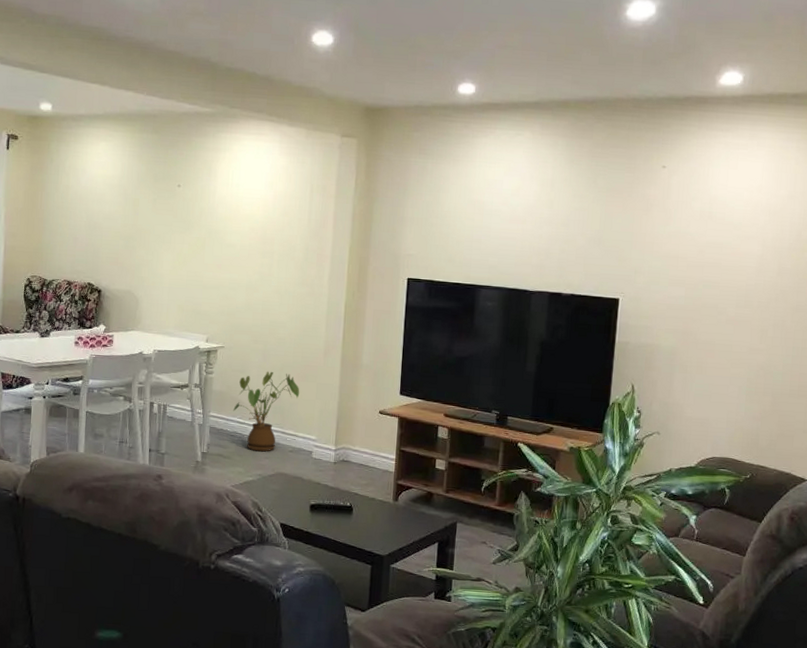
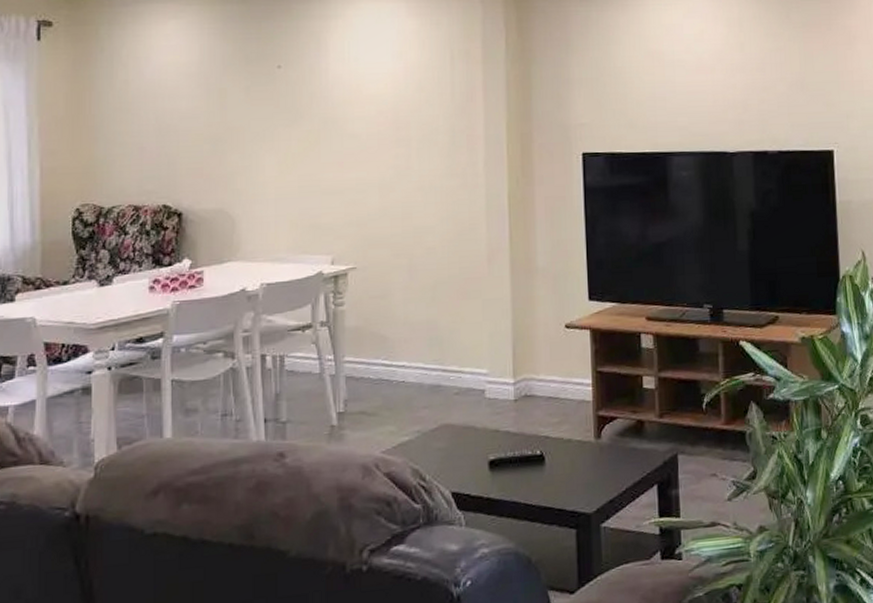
house plant: present [233,371,300,452] -> none [375,291,461,401]

